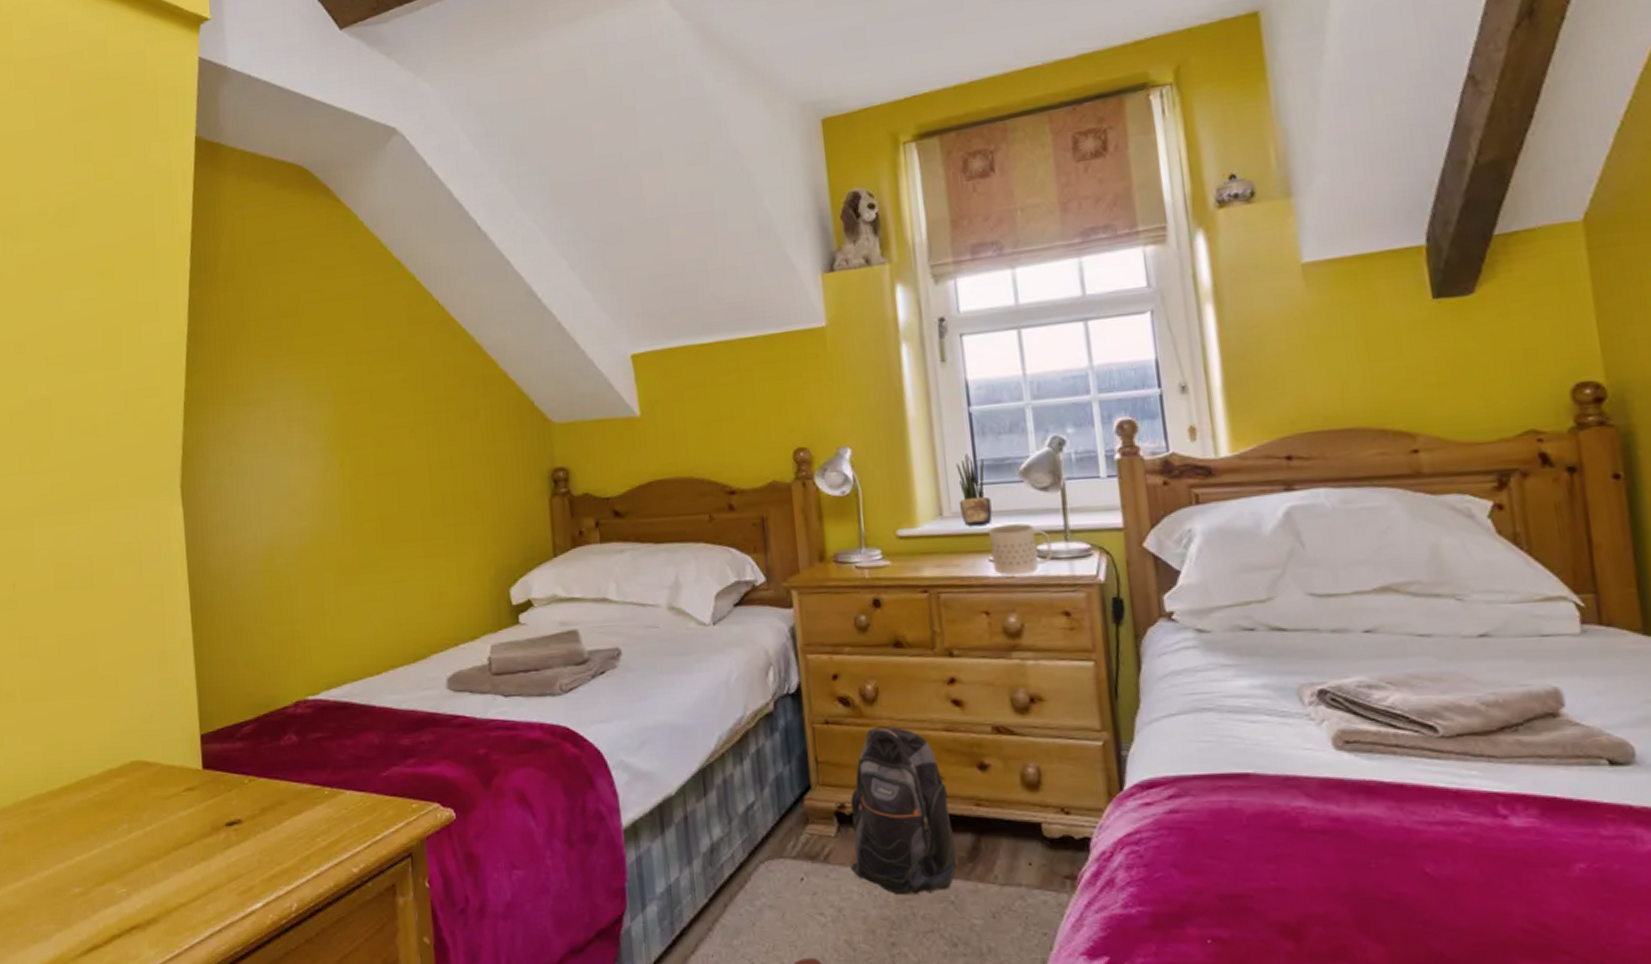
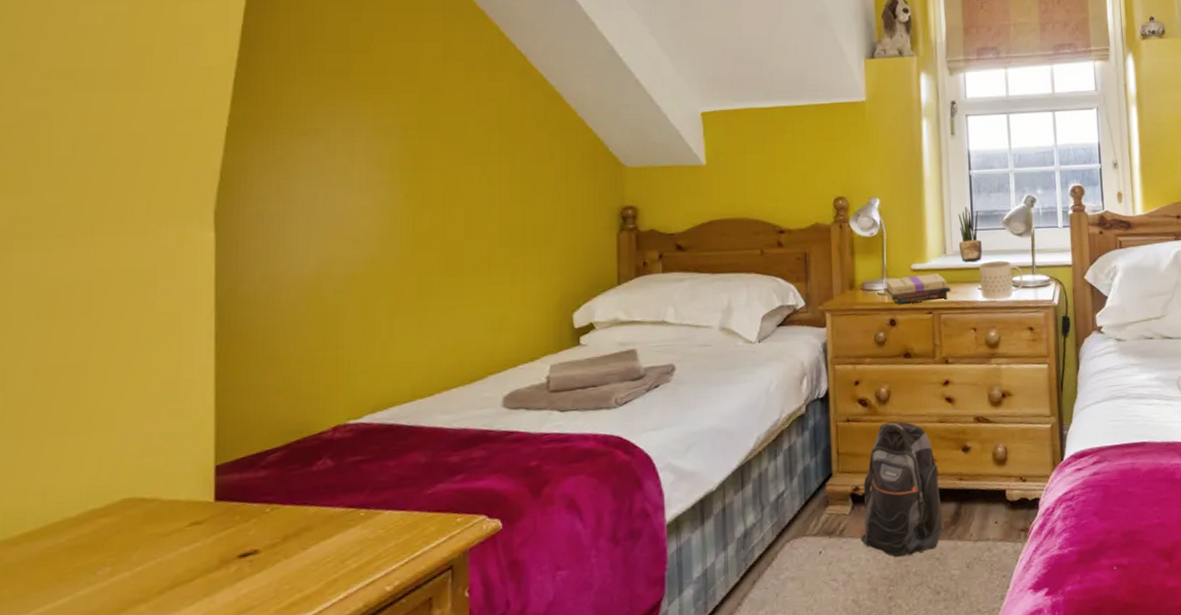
books: none [861,541,952,582] -> present [882,273,951,305]

